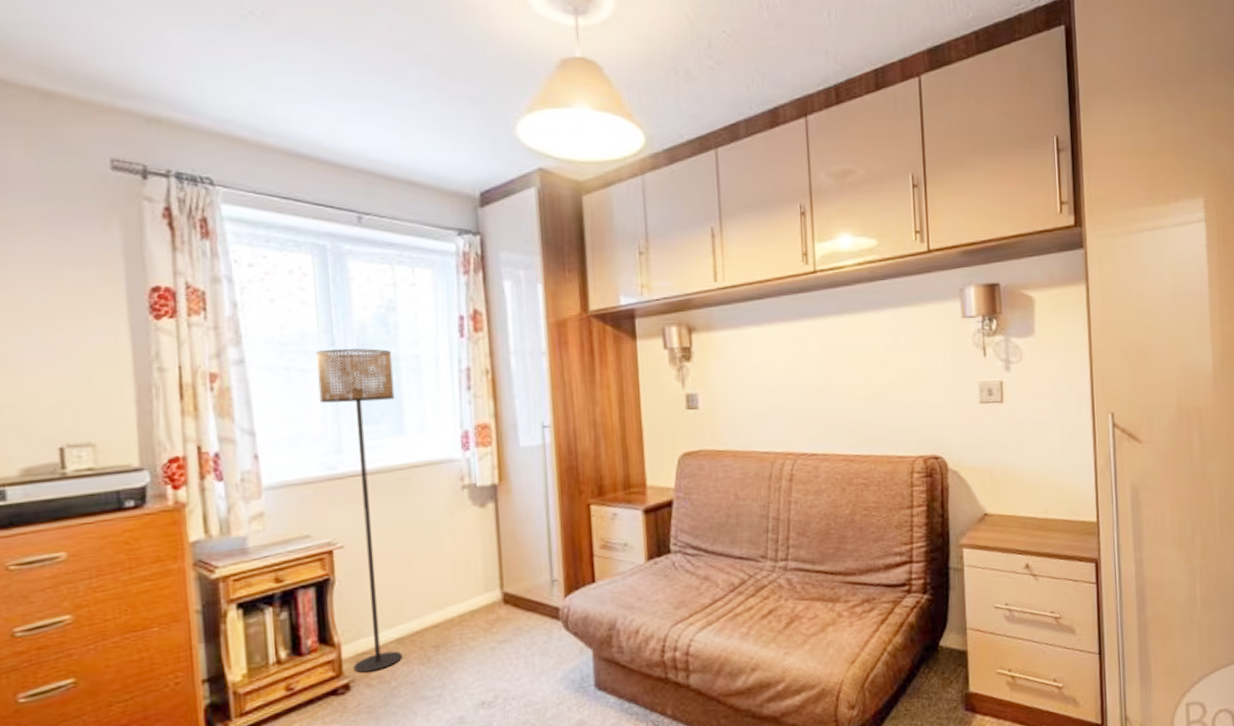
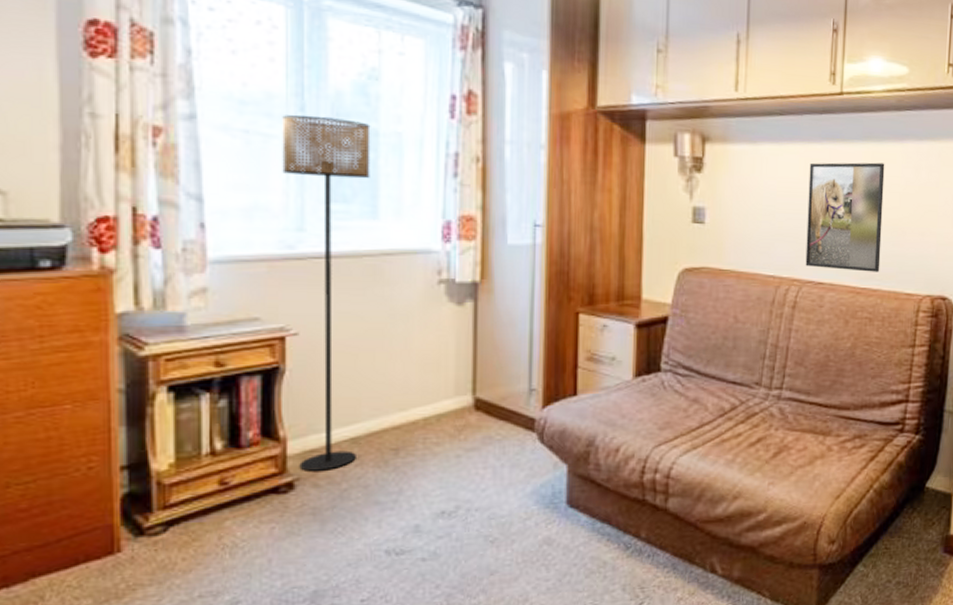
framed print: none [791,333,870,440] -> present [805,162,885,272]

